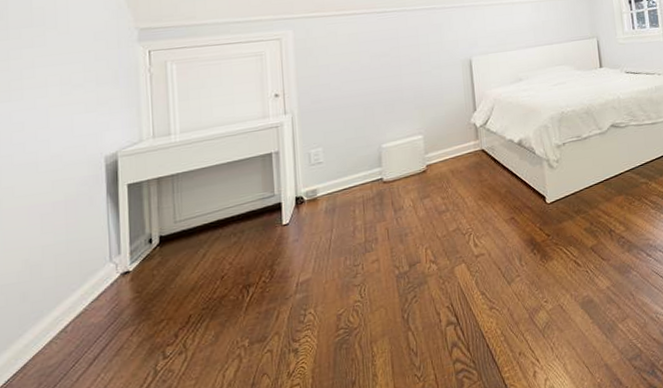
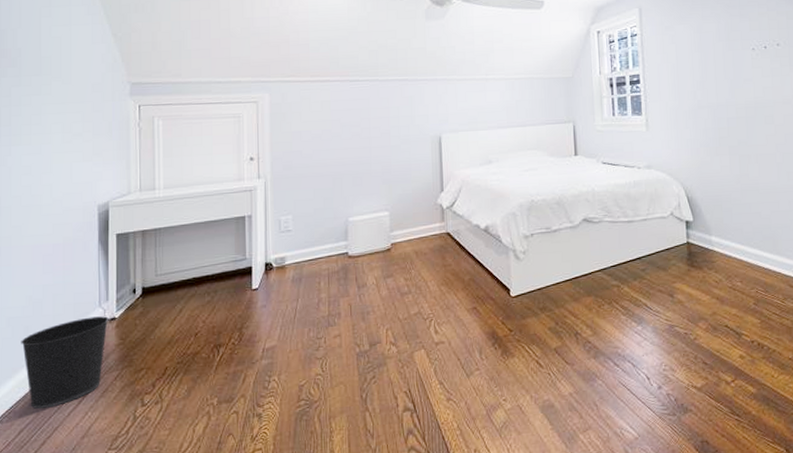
wastebasket: none [17,270,122,379] -> present [21,316,109,410]

